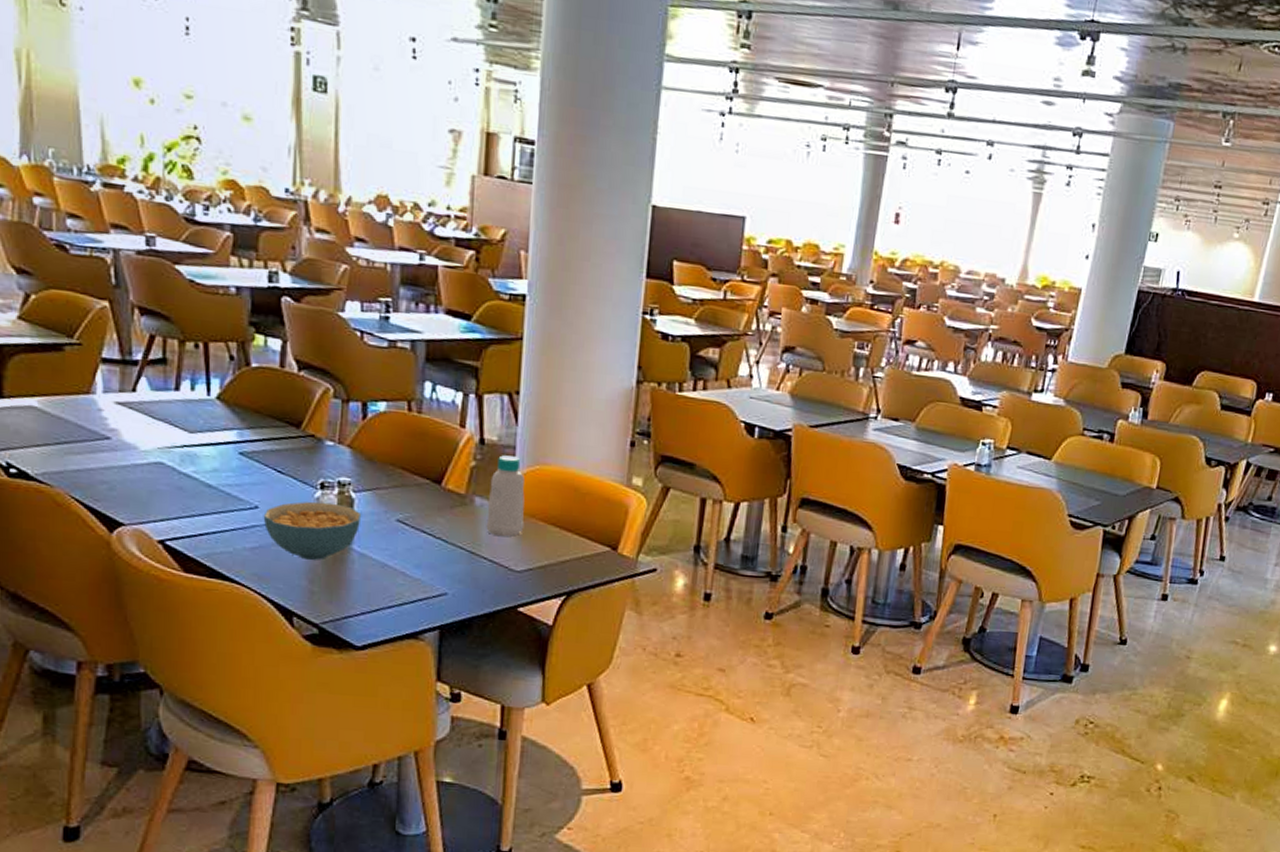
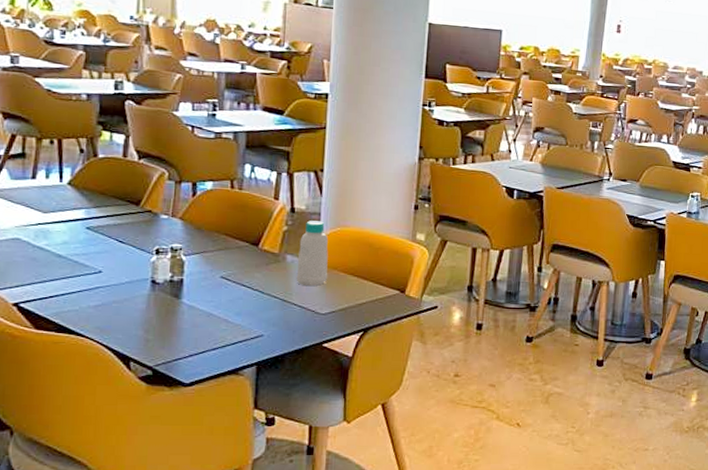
cereal bowl: present [263,501,362,560] -> none [106,265,191,313]

